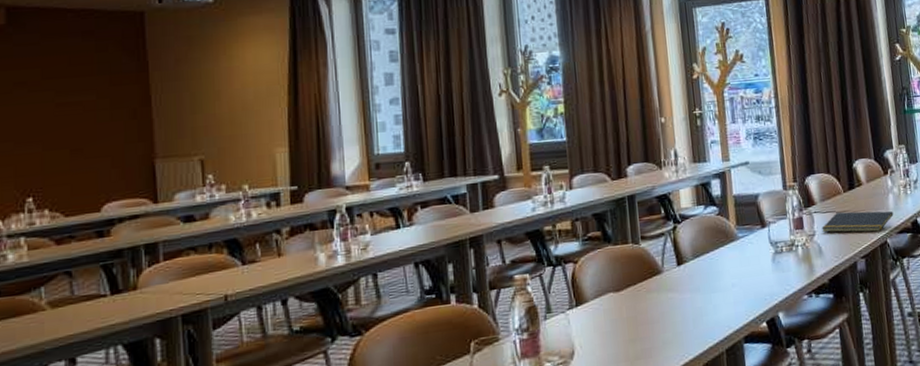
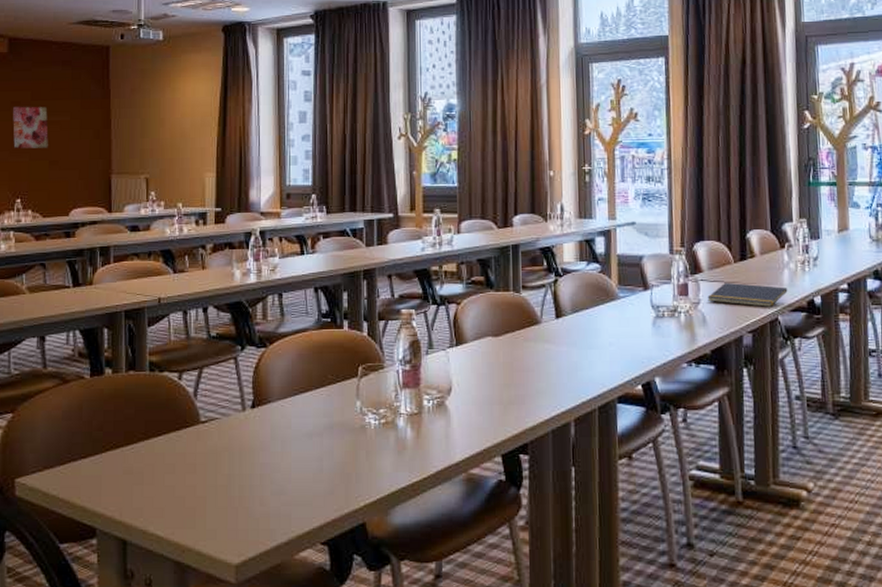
wall art: none [17,86,68,138] -> present [13,106,48,149]

